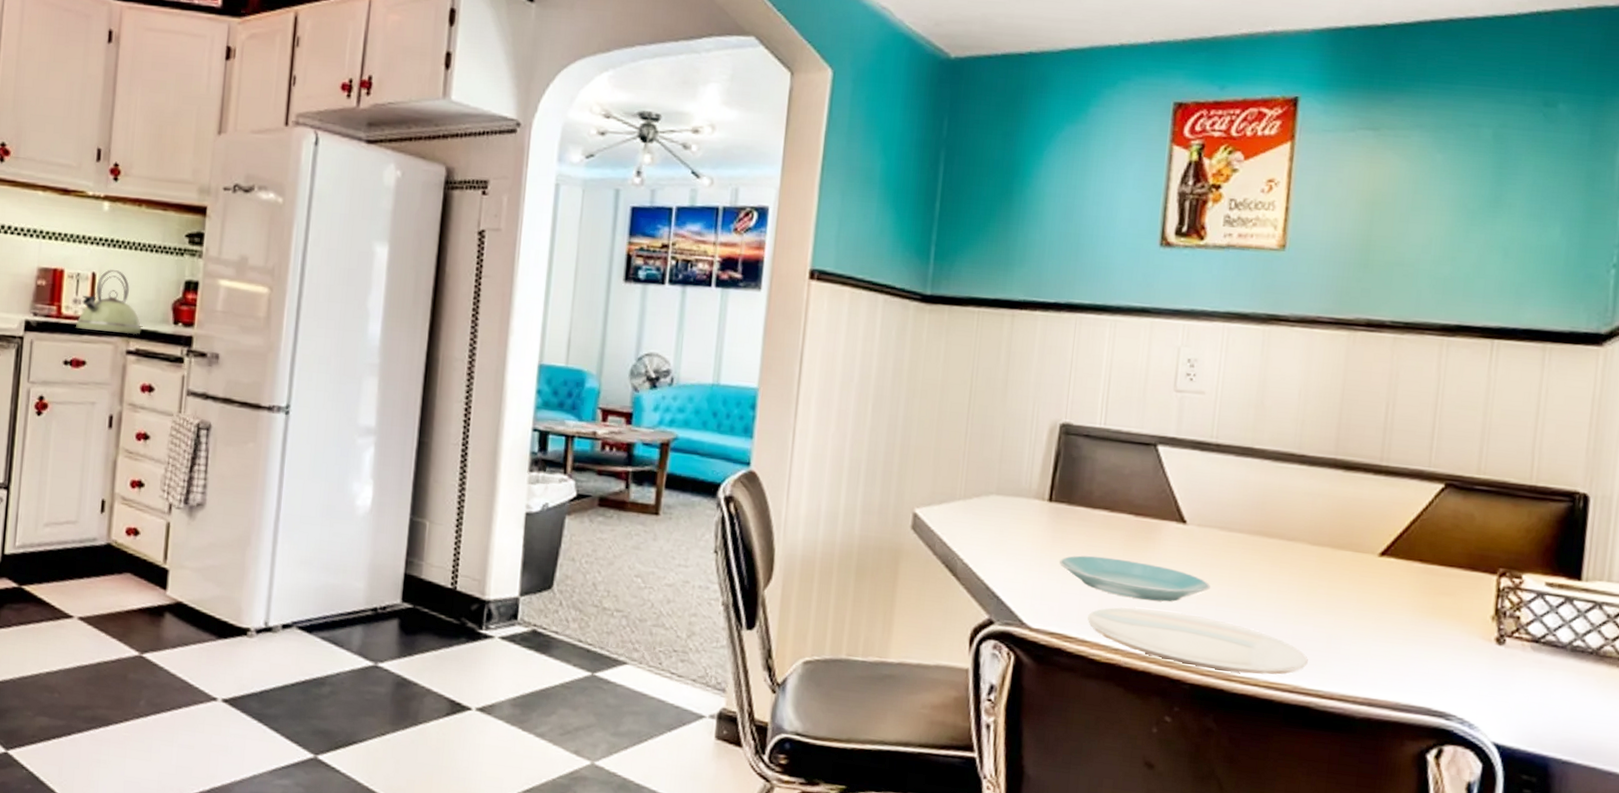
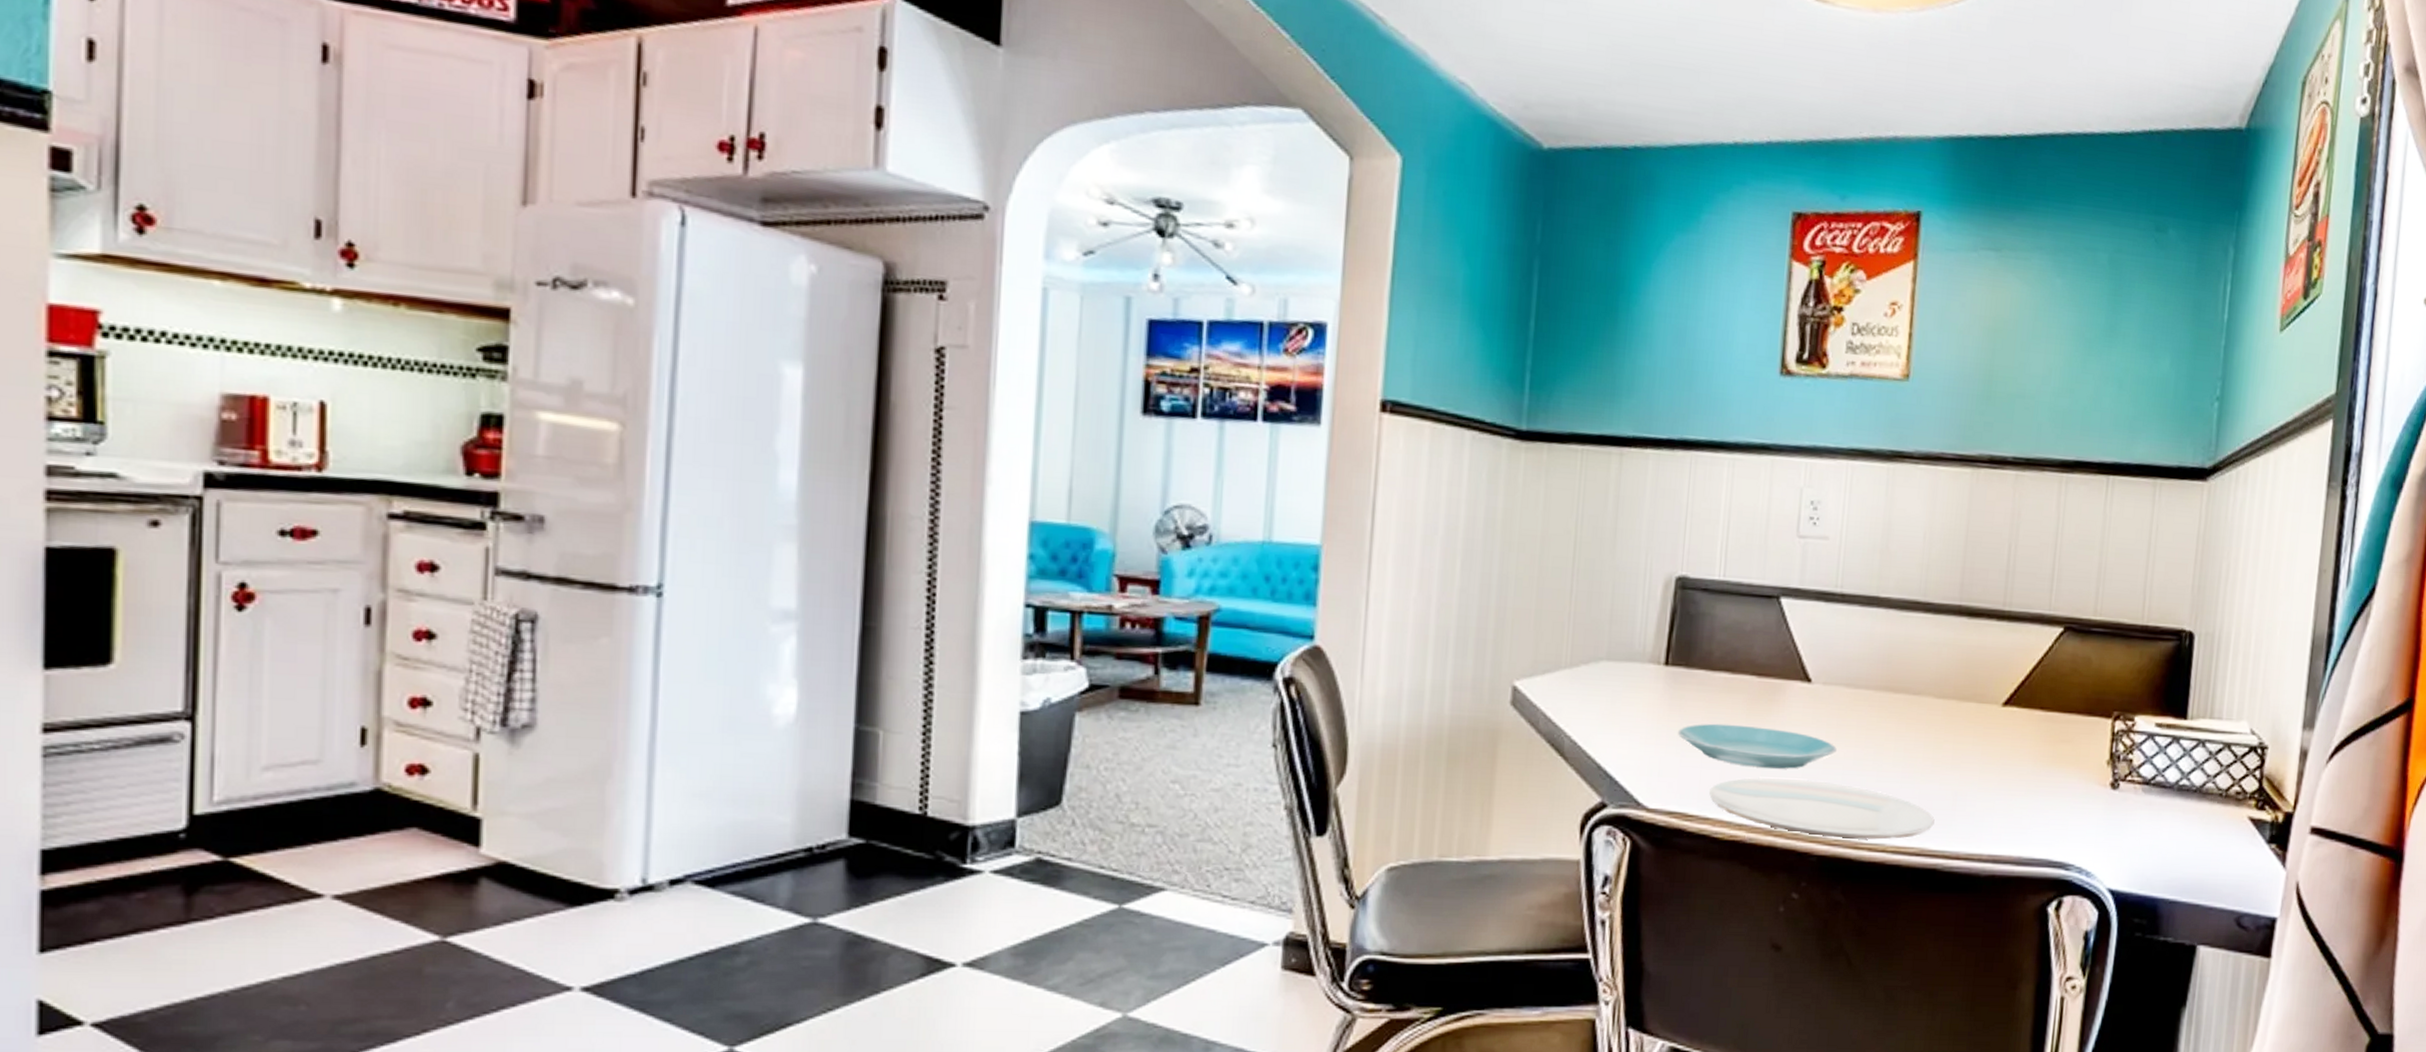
kettle: present [75,269,142,335] -> none [294,397,413,492]

